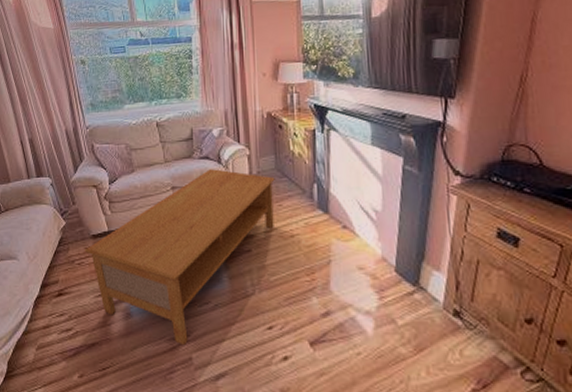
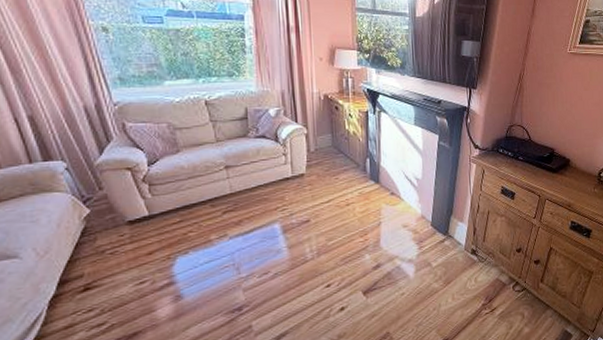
coffee table: present [85,169,275,346] -> none [118,147,332,317]

